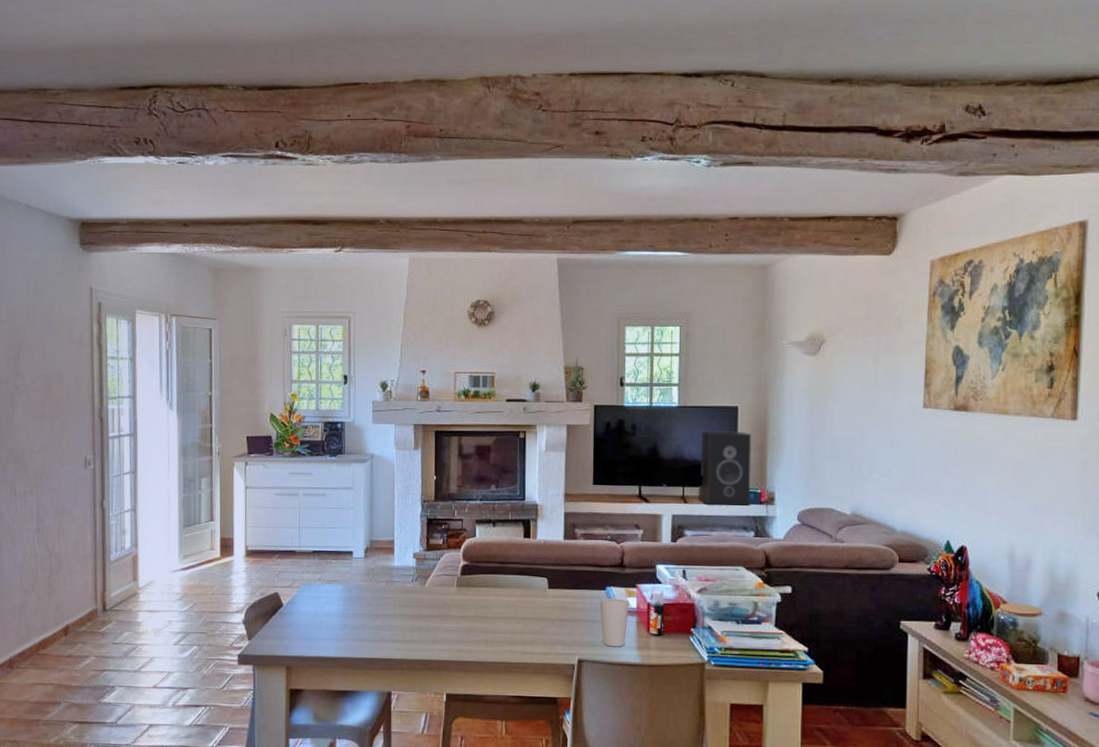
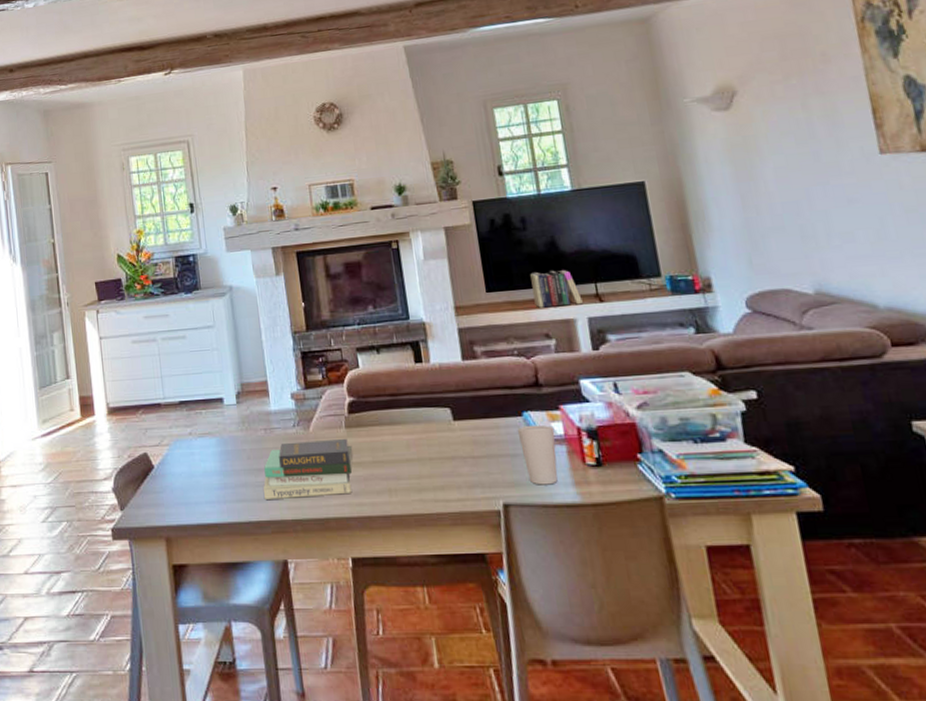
books: none [378,594,460,642] -> present [263,438,354,499]
books: none [631,471,670,503] -> present [530,269,583,308]
speaker: present [699,431,752,507] -> none [603,210,683,302]

